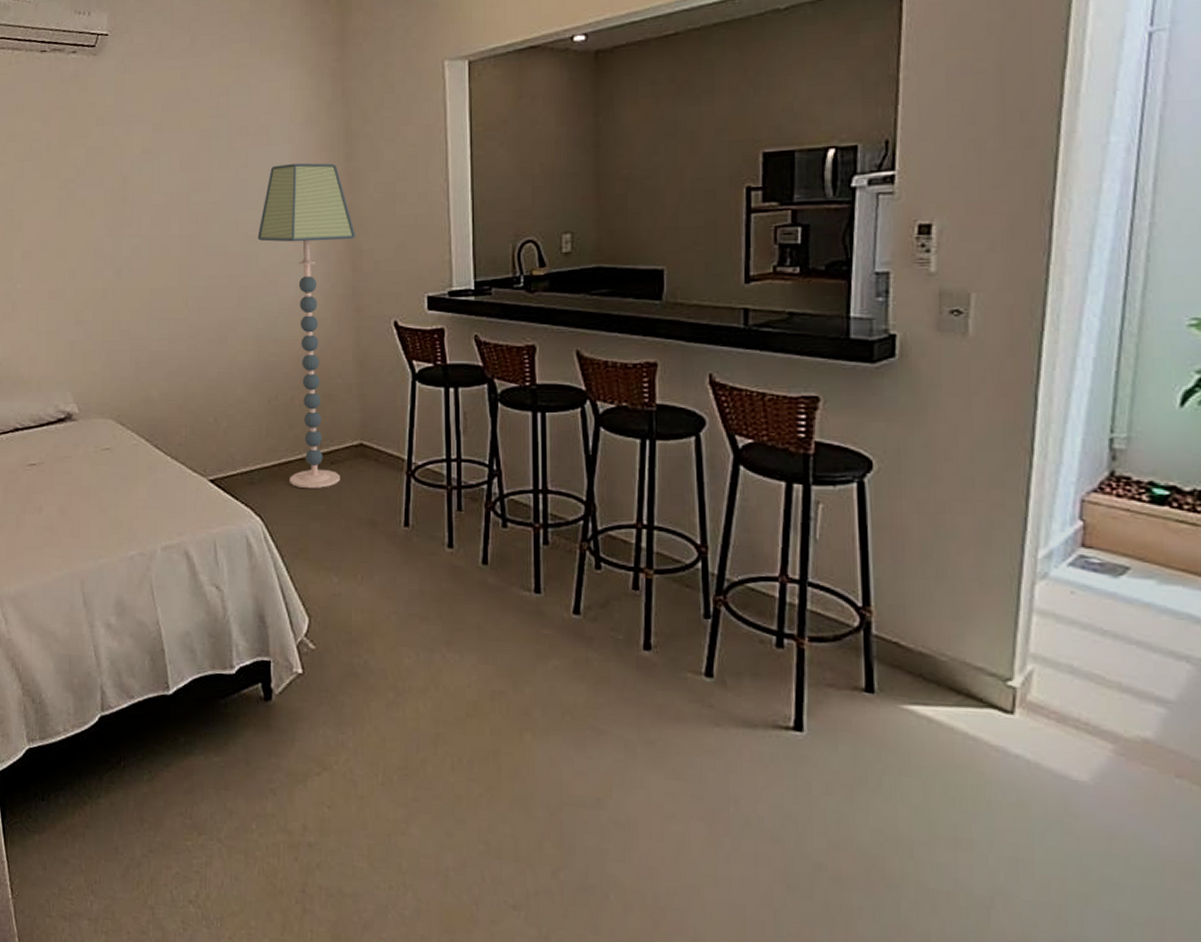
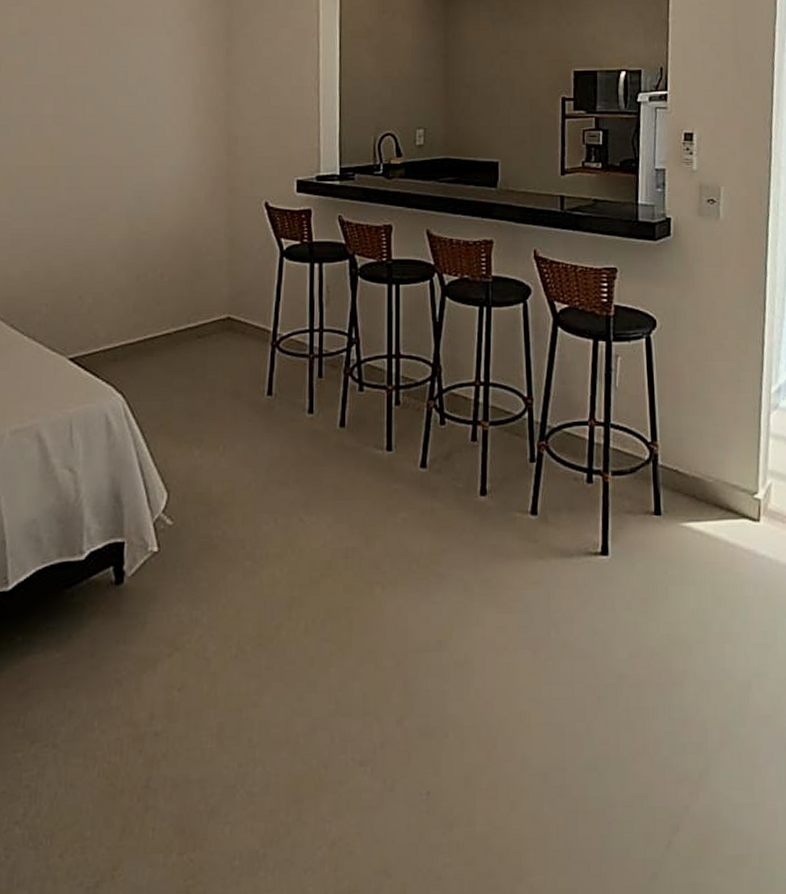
floor lamp: present [257,162,356,489] -> none [134,54,232,364]

